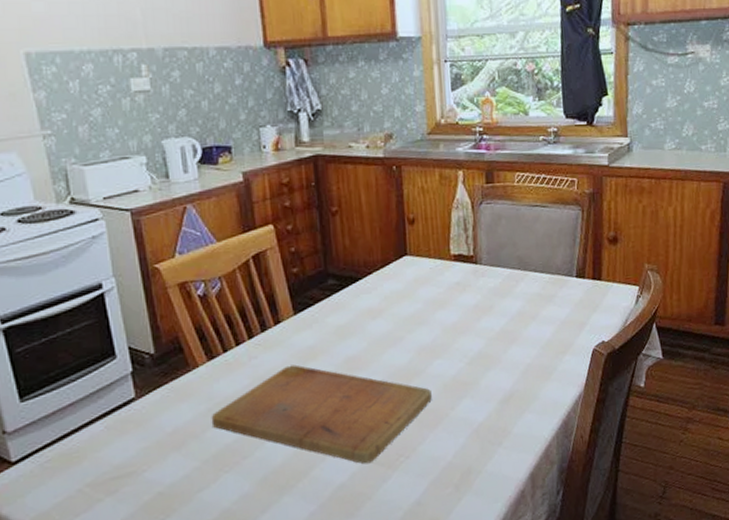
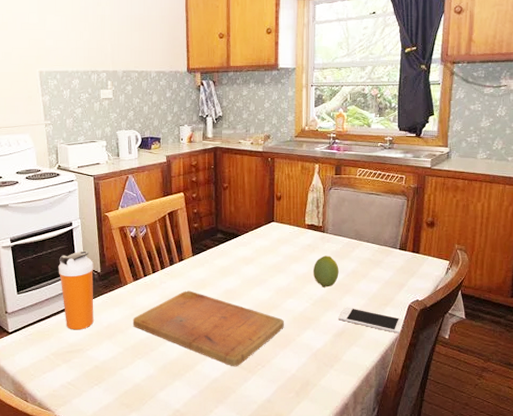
shaker bottle: none [85,323,150,445] -> present [58,251,94,330]
fruit: none [465,294,501,339] -> present [313,256,339,287]
cell phone: none [503,361,589,389] -> present [338,307,404,333]

